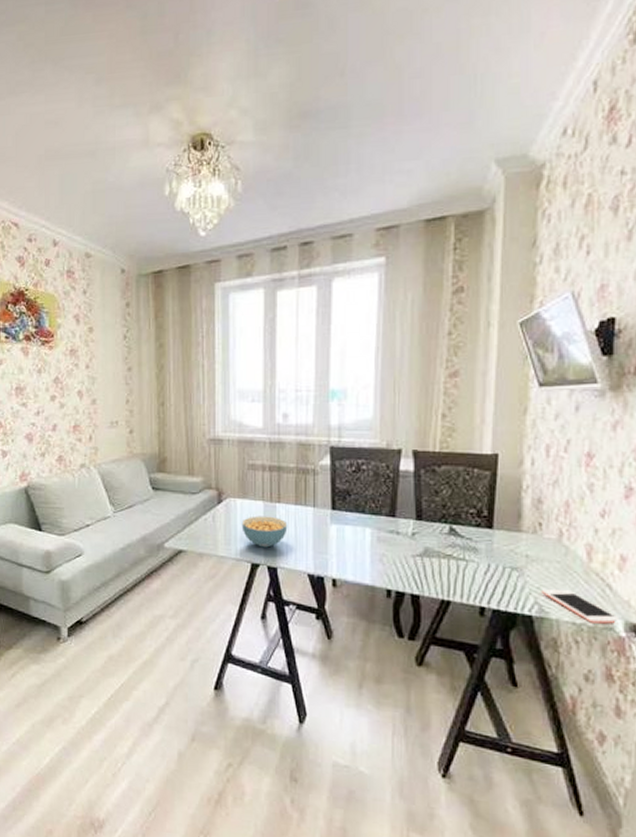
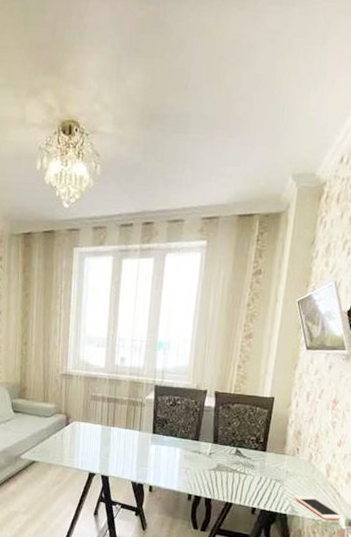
cereal bowl: present [241,516,288,548] -> none [83,436,119,461]

